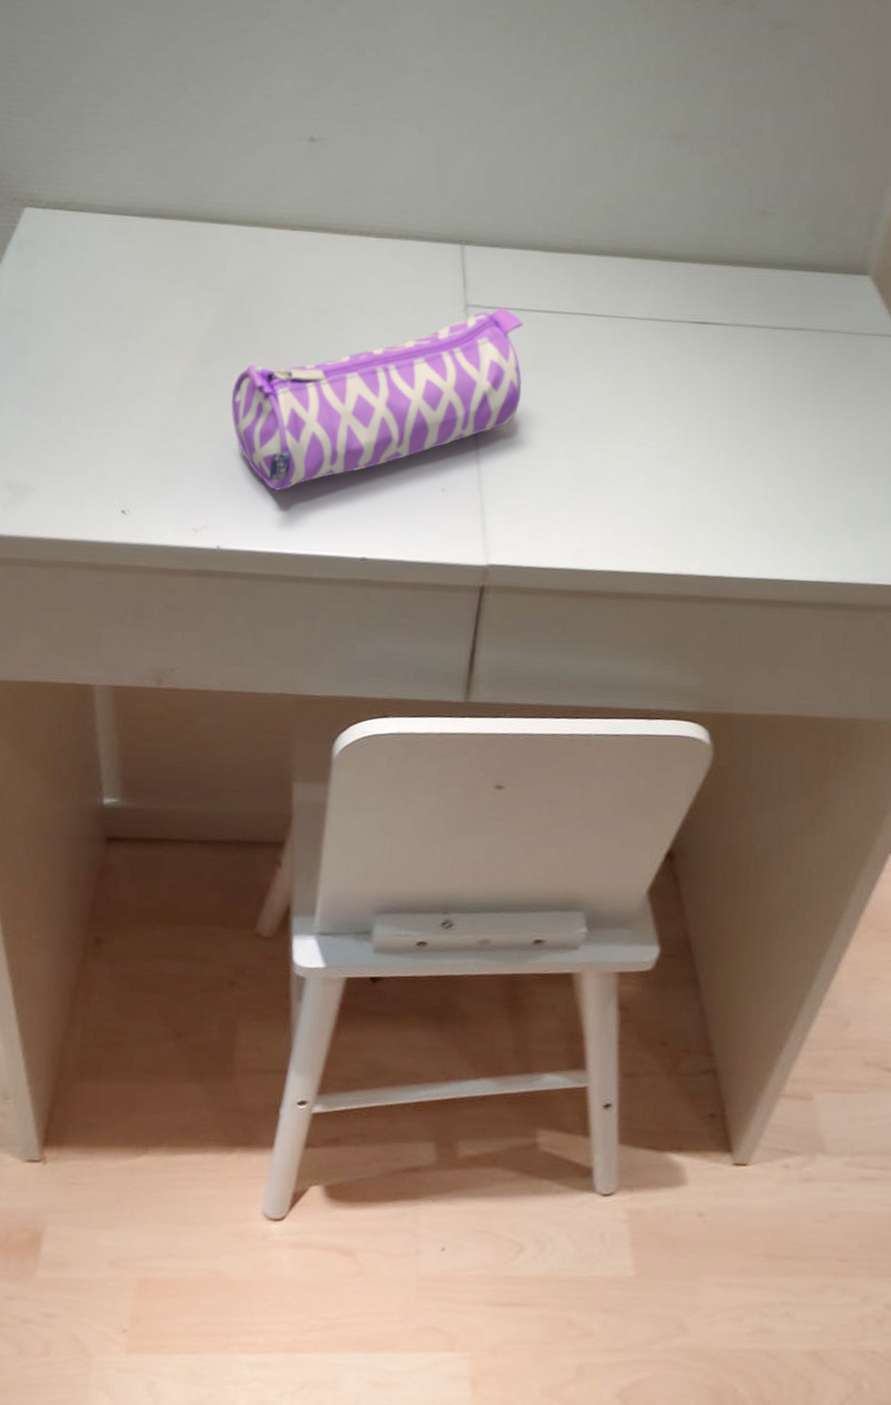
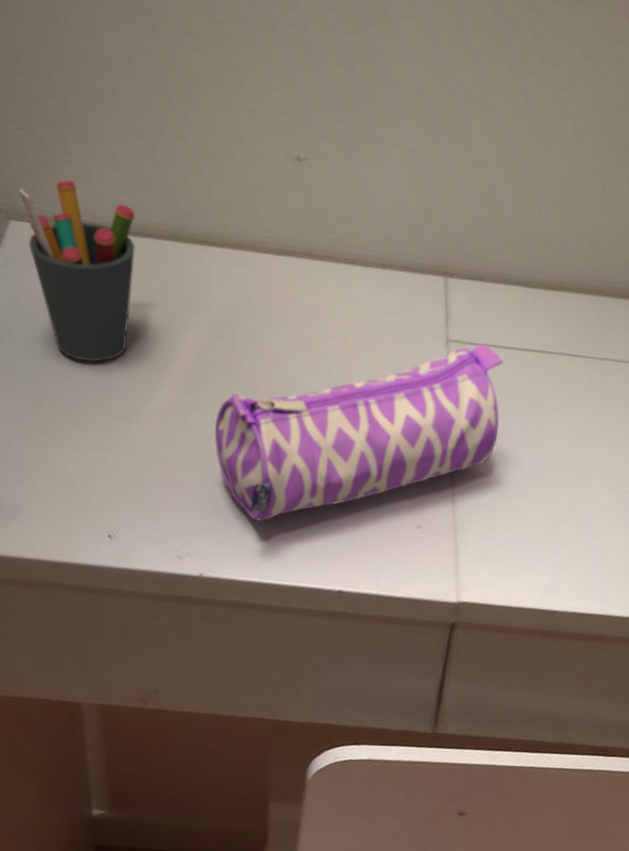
pen holder: none [33,167,150,340] -> present [18,180,136,363]

